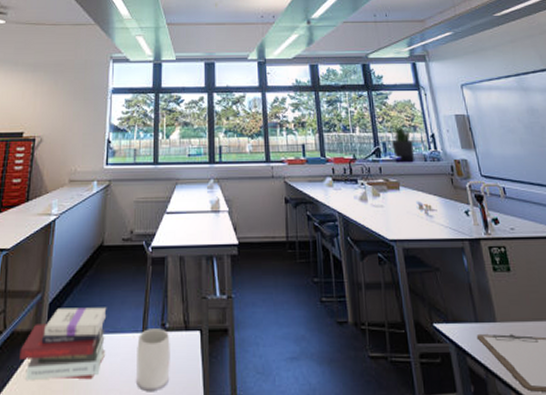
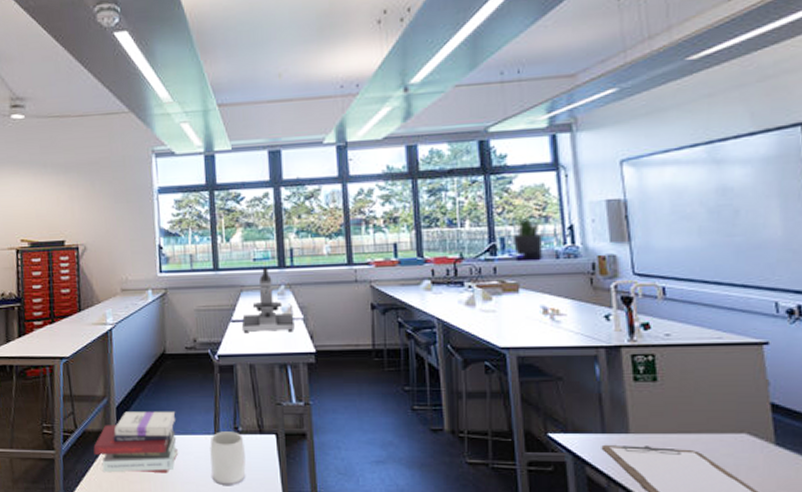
microscope: none [176,162,221,225] -> present [242,267,295,333]

